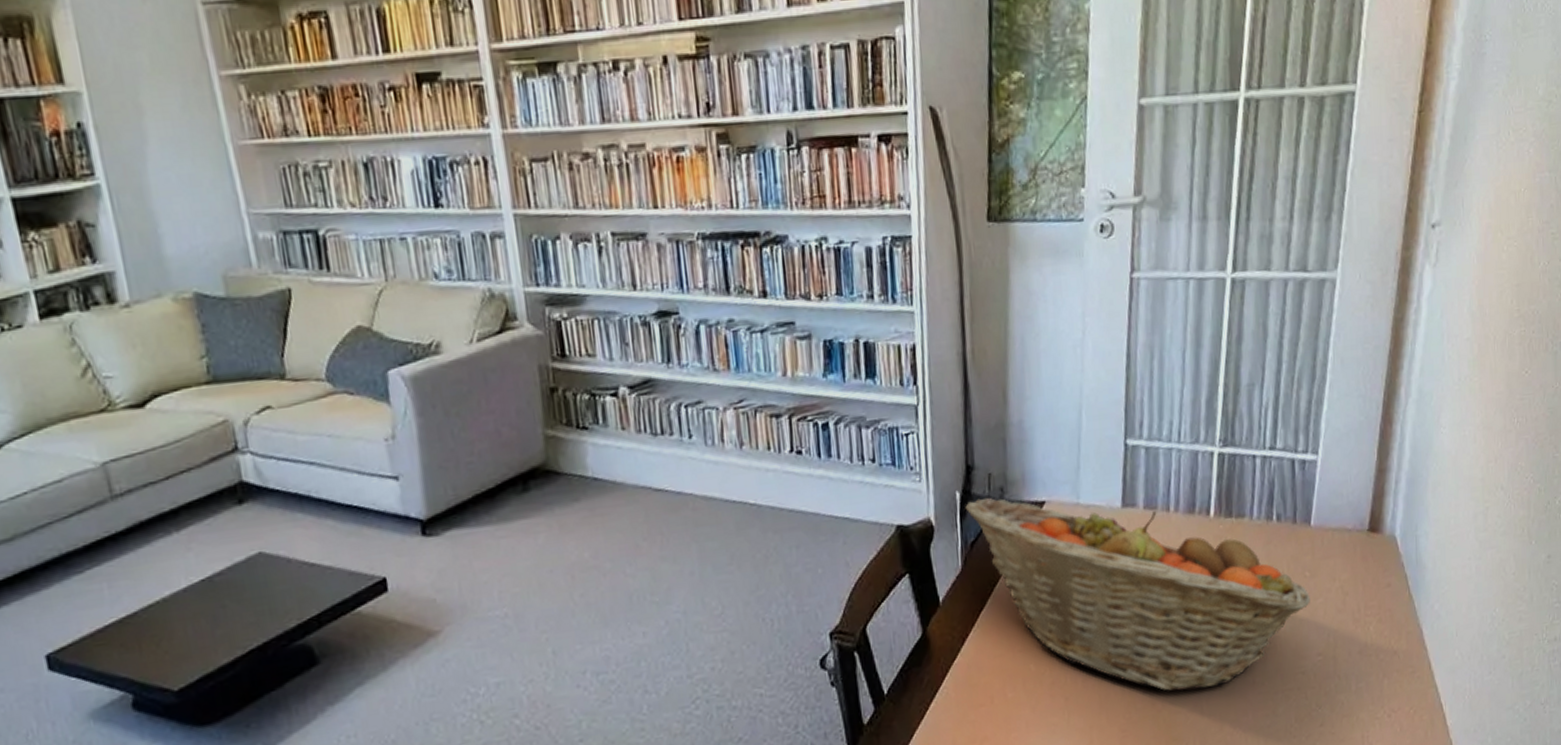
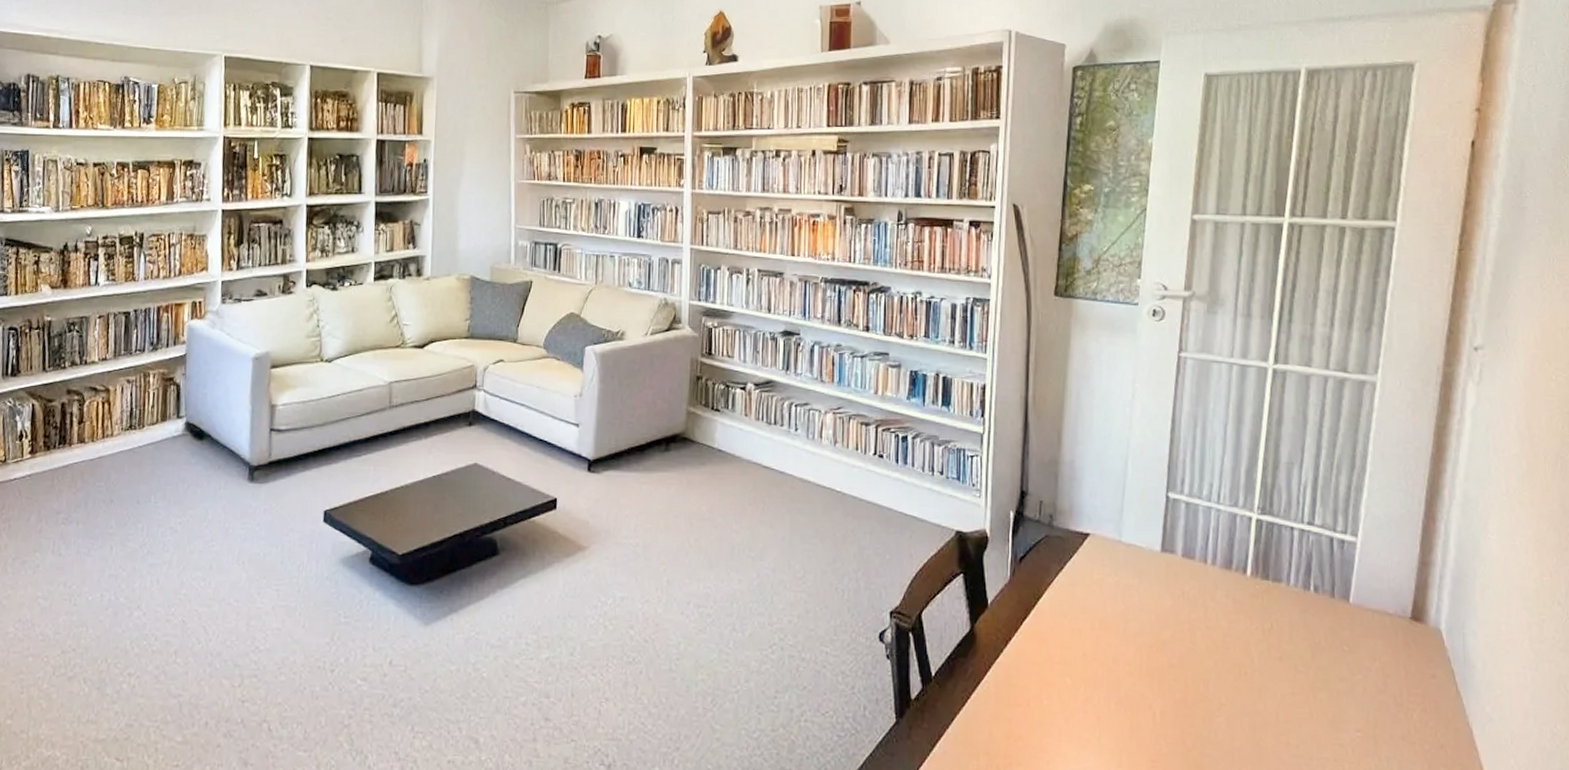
fruit basket: present [965,497,1310,692] -> none [1017,520,1349,739]

